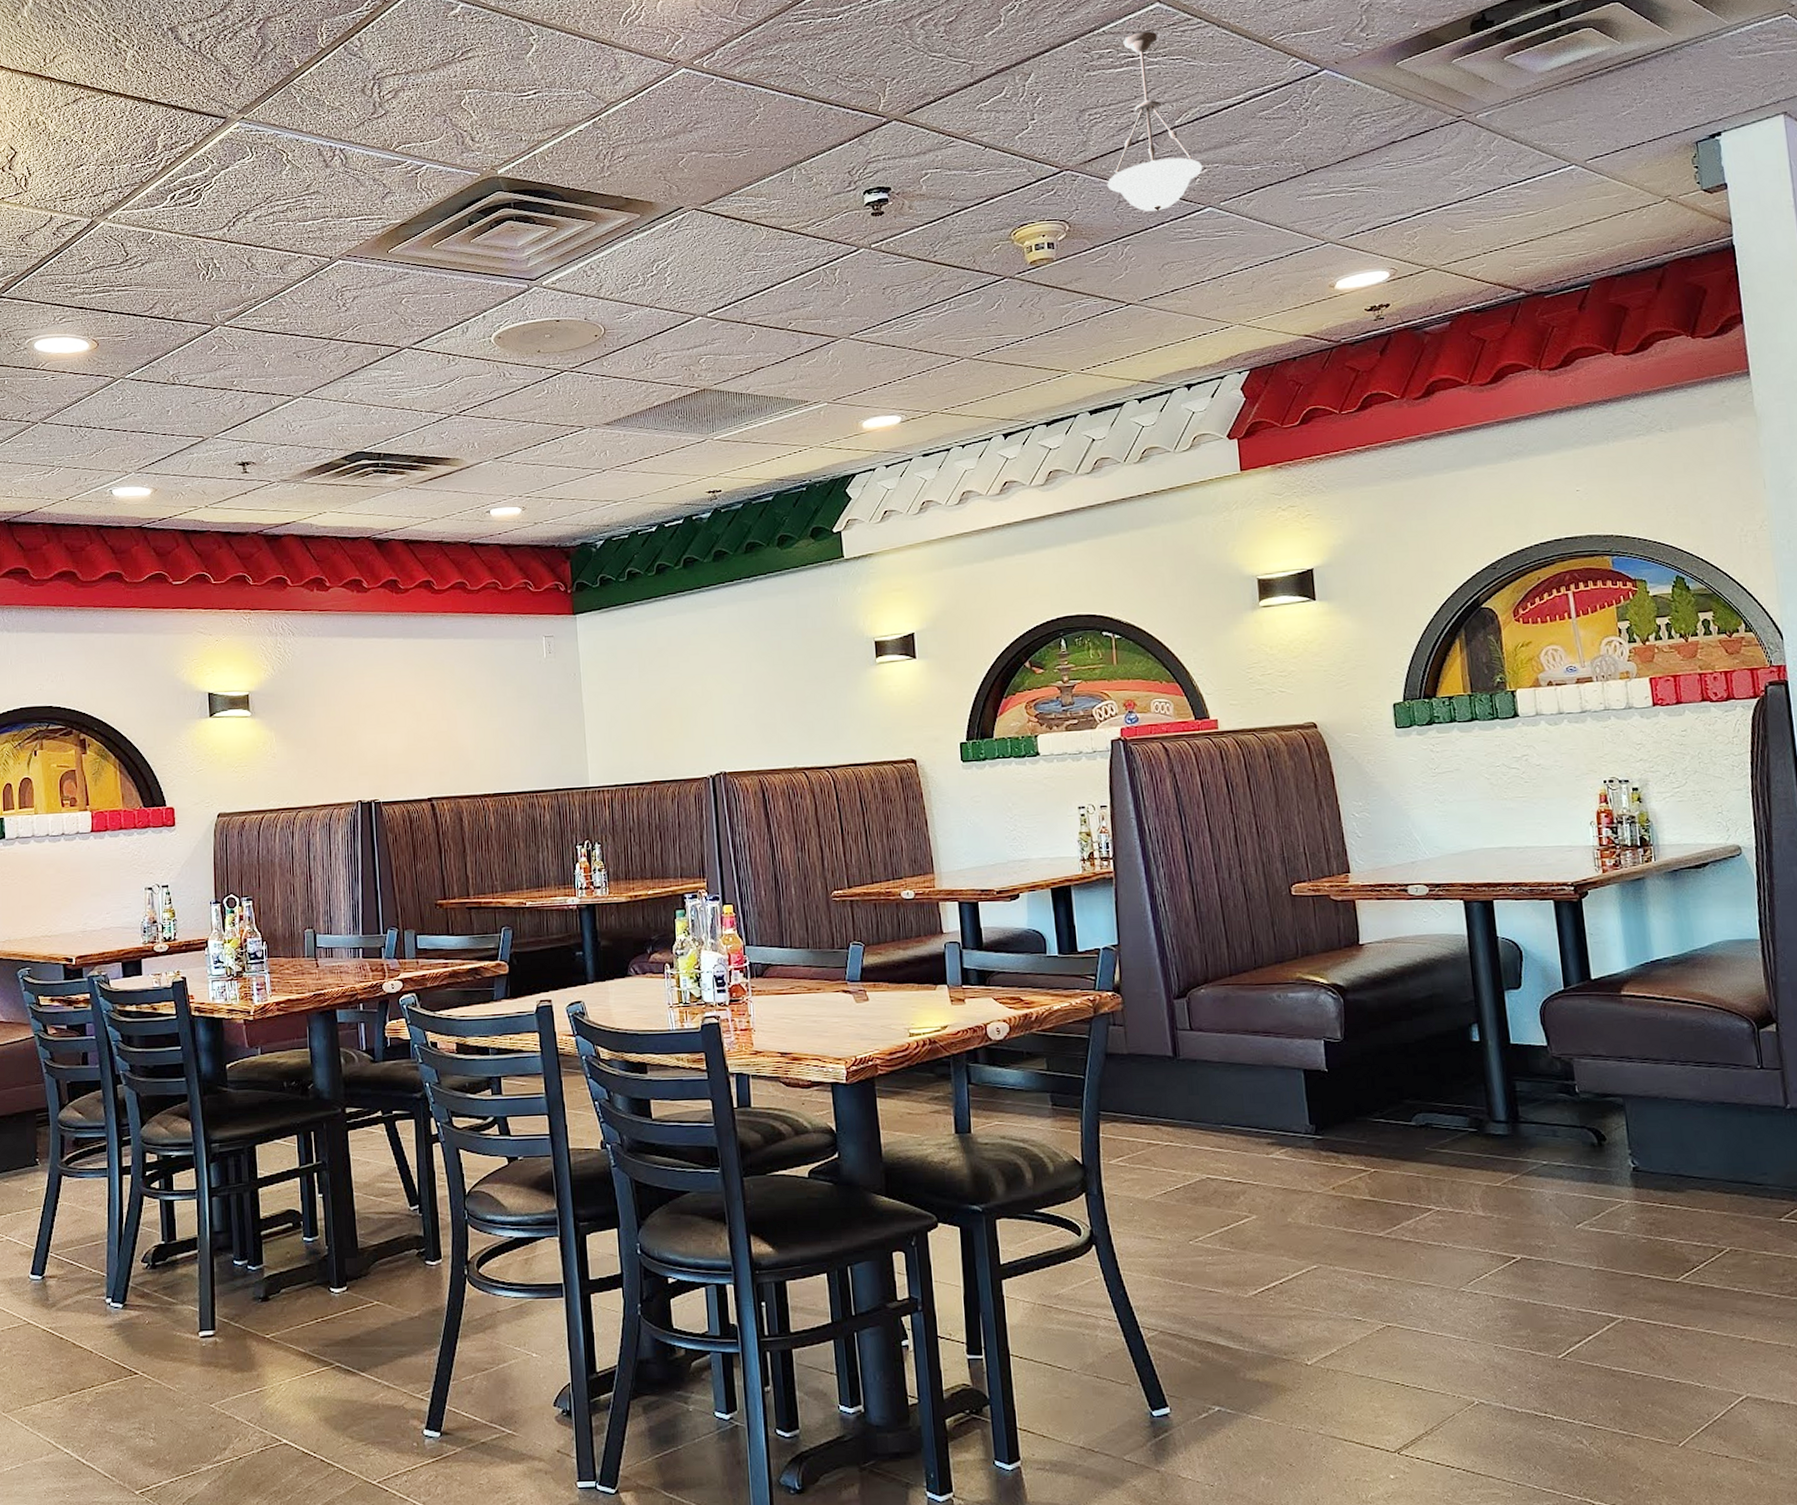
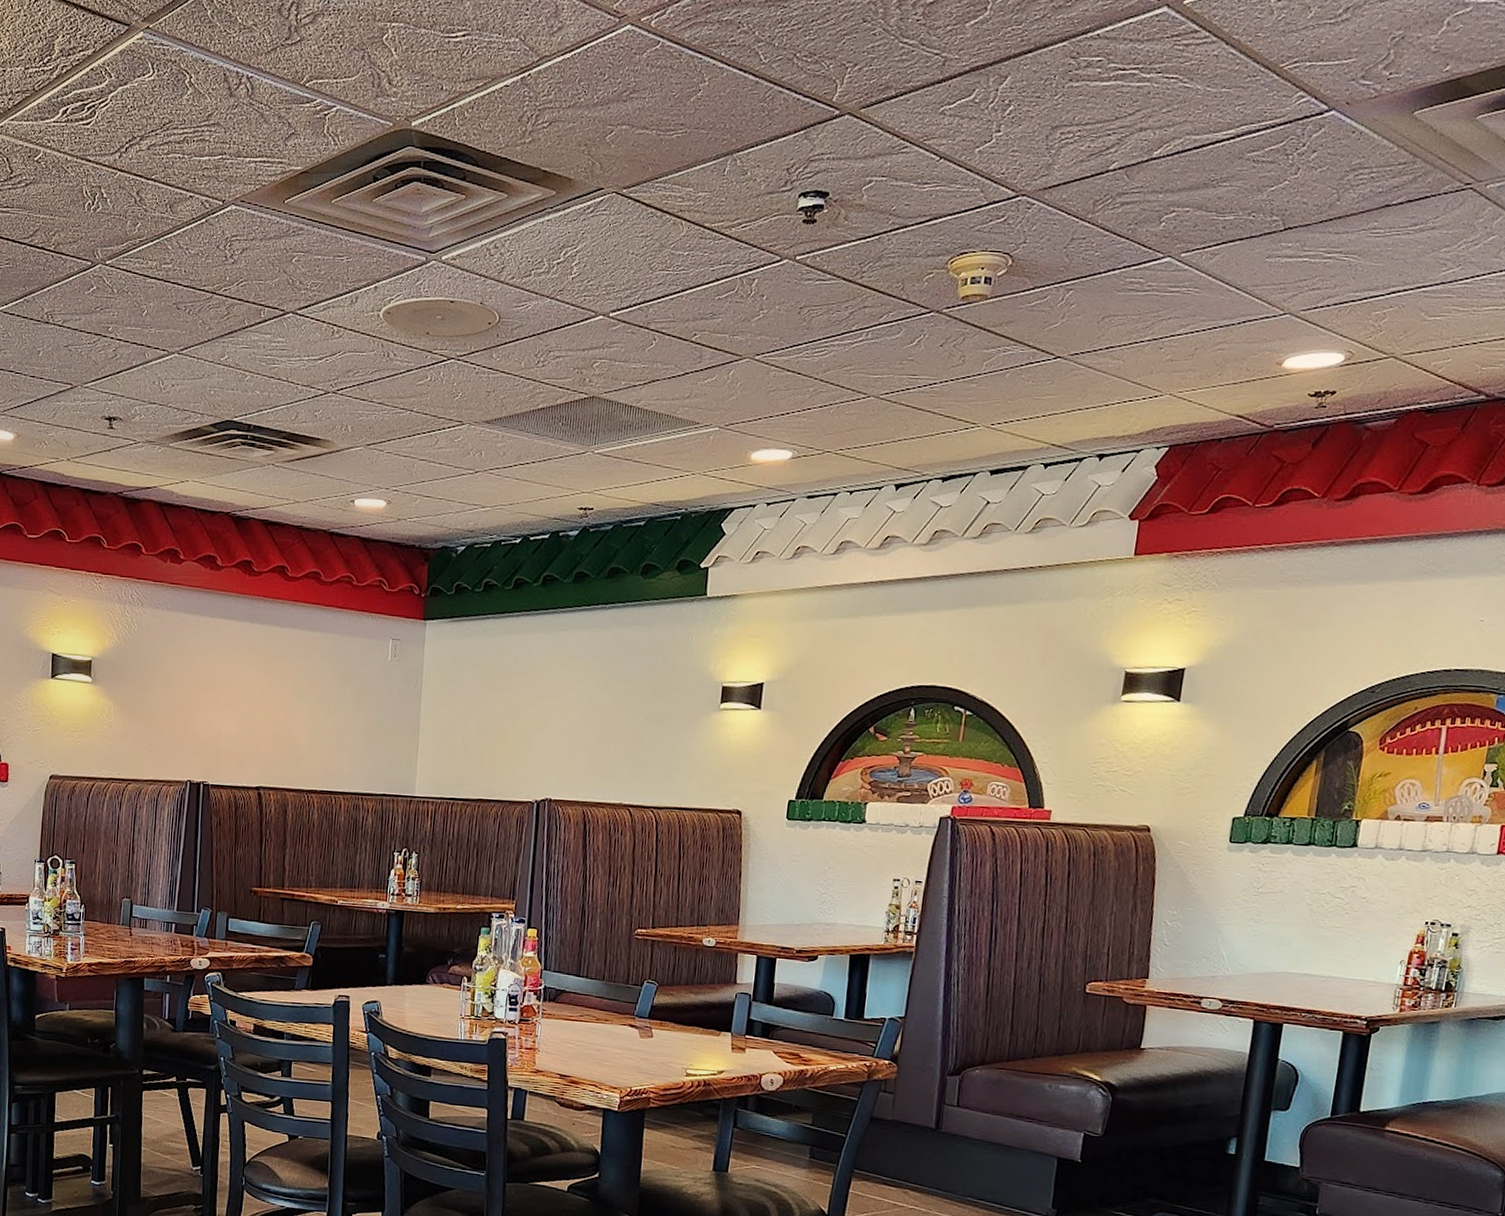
pendant light: present [1107,31,1203,212] -> none [1063,40,1172,255]

